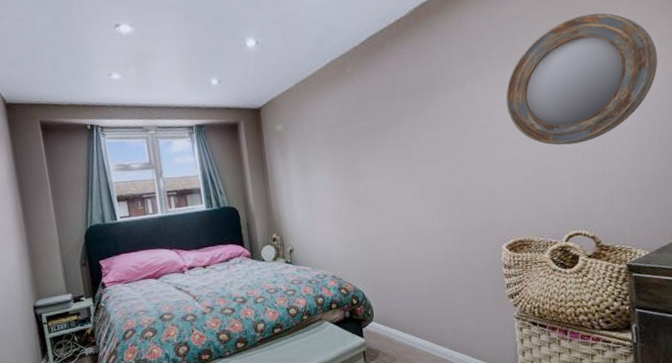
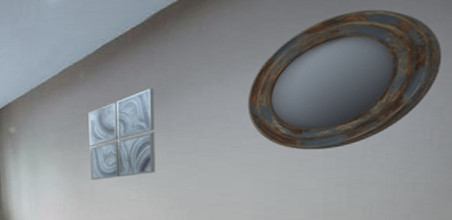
wall art: none [358,83,427,181] -> present [88,88,156,181]

